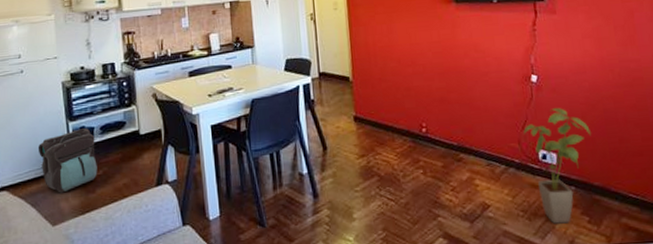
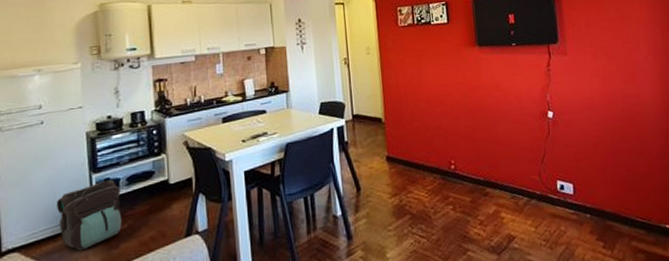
house plant: present [523,107,591,224] -> none [543,140,602,251]

